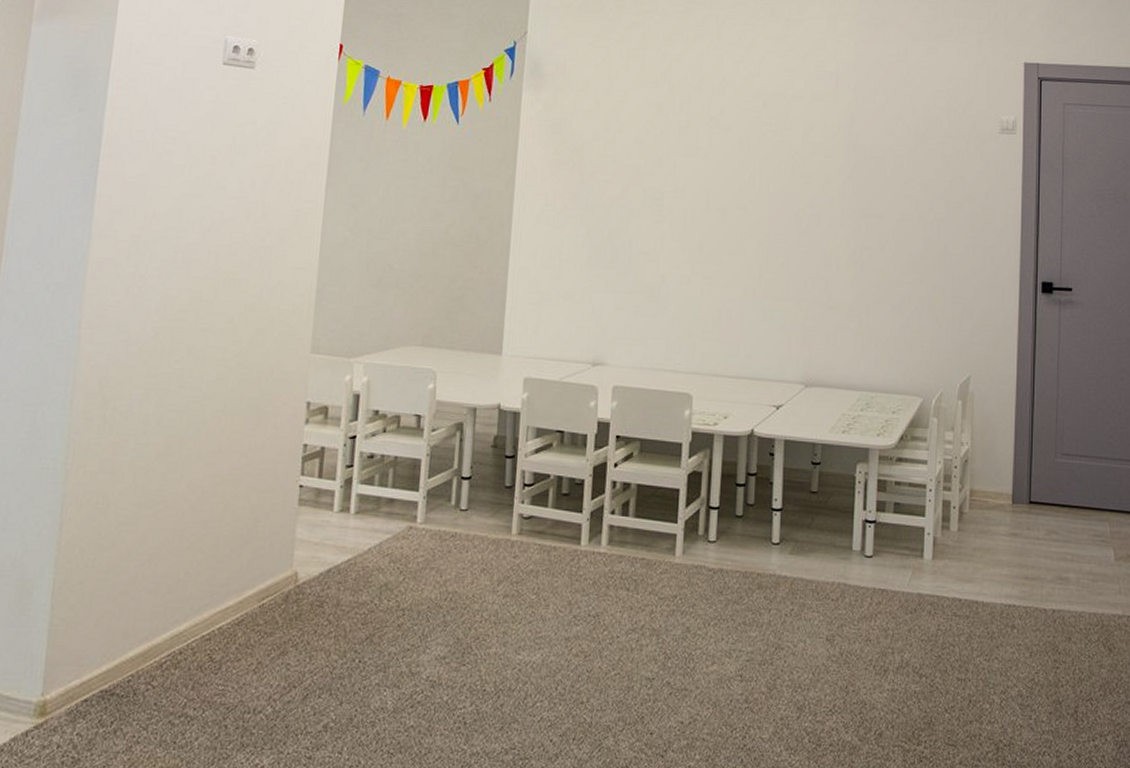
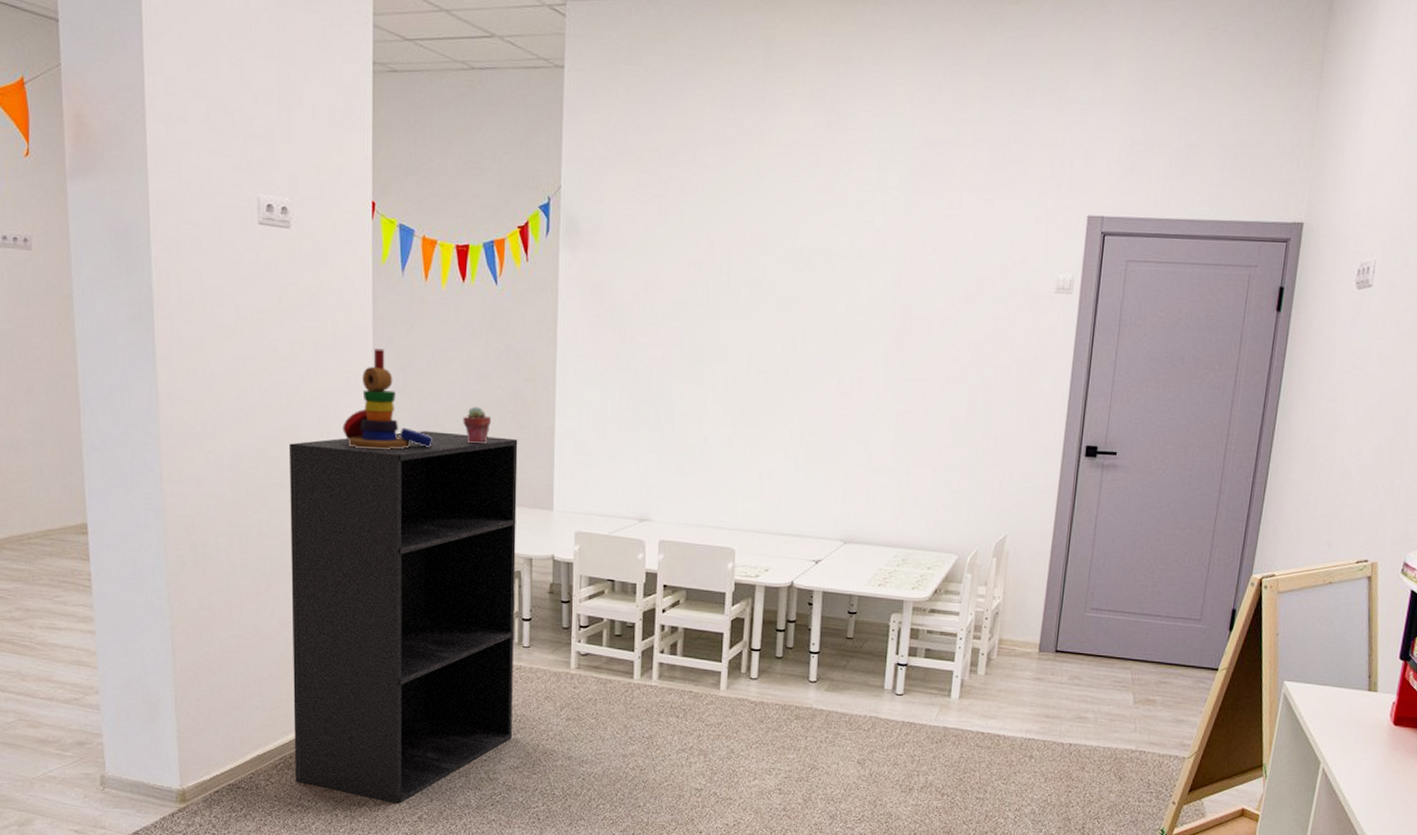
bookshelf: none [182,271,469,710] -> present [288,431,518,804]
stacking toy: none [285,186,381,291] -> present [343,348,434,450]
potted succulent: none [413,246,443,285] -> present [463,407,491,444]

